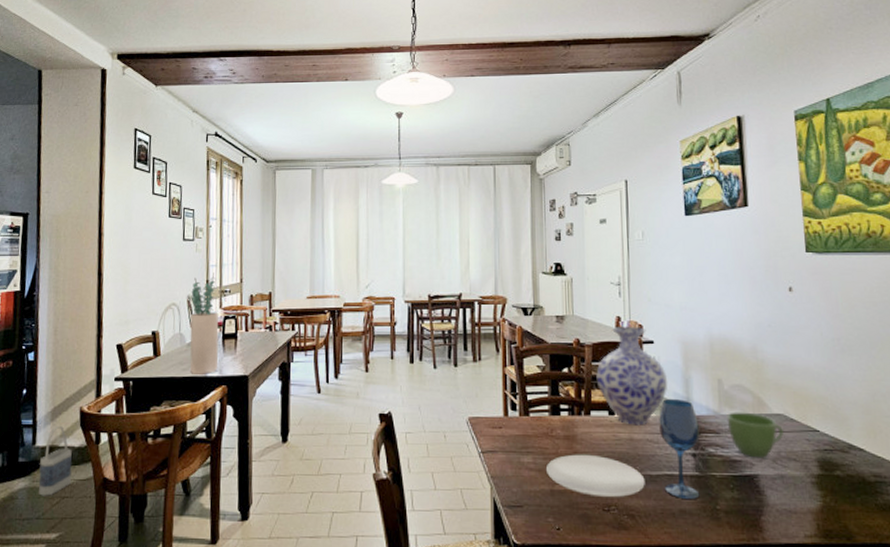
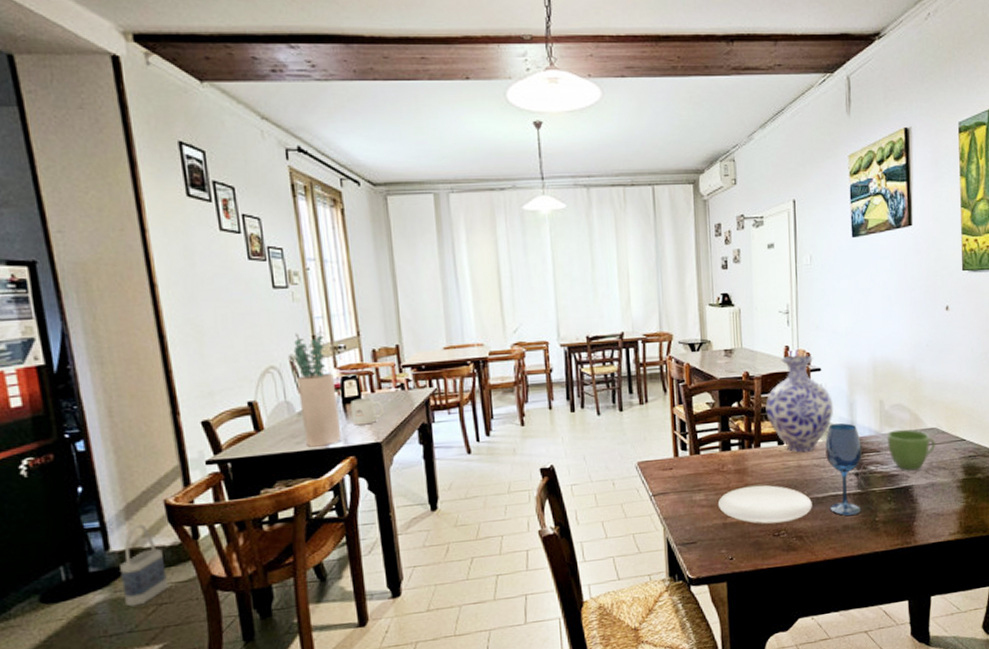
mug: none [228,335,255,359] -> present [350,397,385,426]

